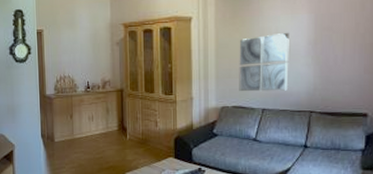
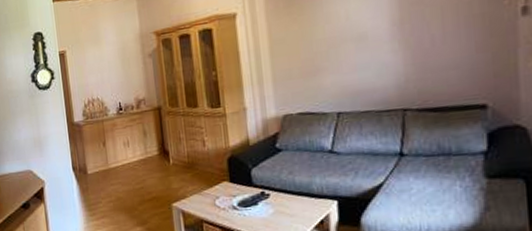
wall art: present [239,32,289,92] -> none [299,14,369,95]

